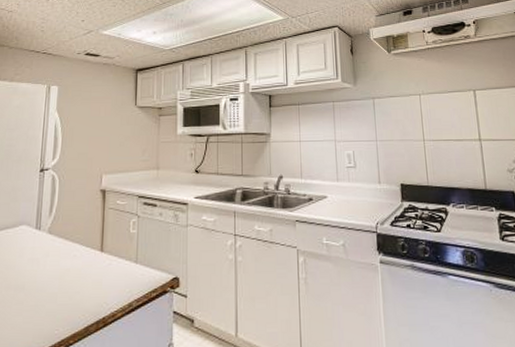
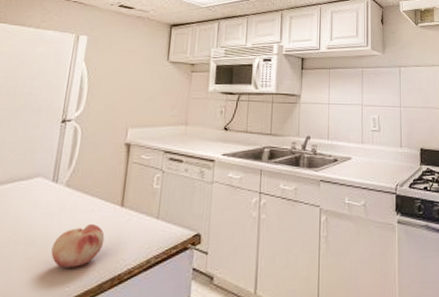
fruit: none [39,269,88,312] -> present [51,224,105,268]

